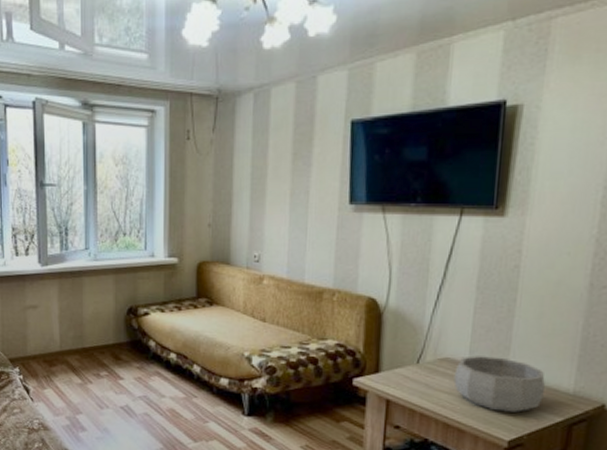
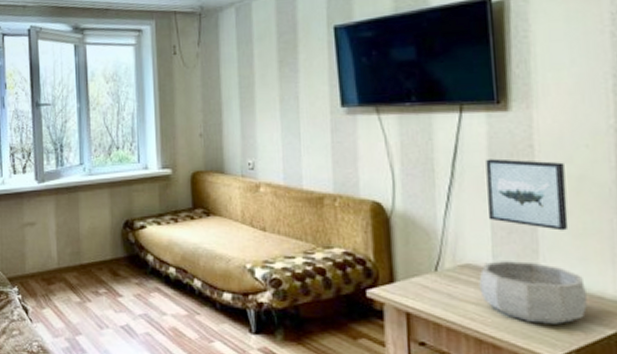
wall art: none [471,261,546,331] -> present [486,158,569,231]

